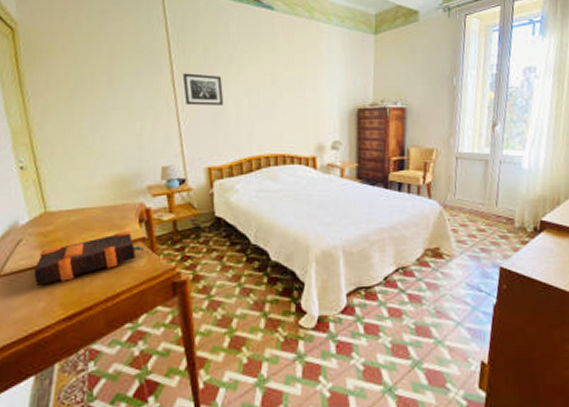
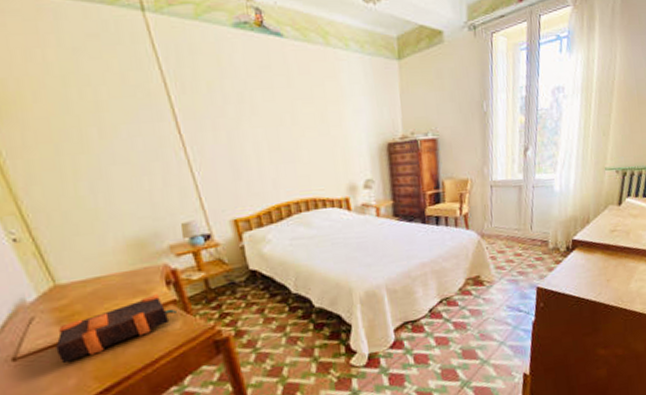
wall art: present [182,73,224,106] -> none [188,116,241,154]

